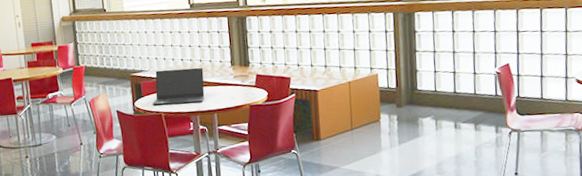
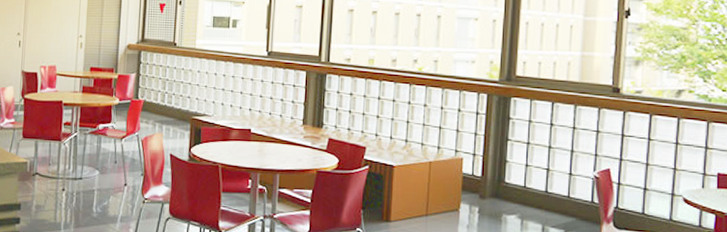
laptop: present [152,67,205,106] -> none [211,117,272,159]

